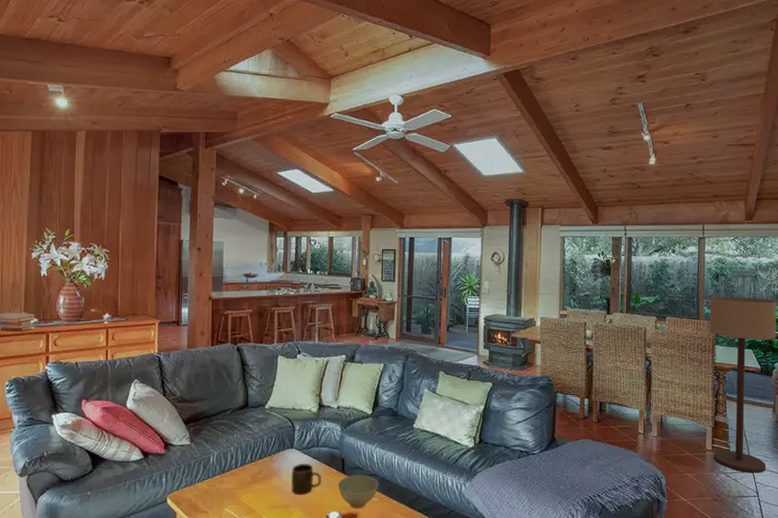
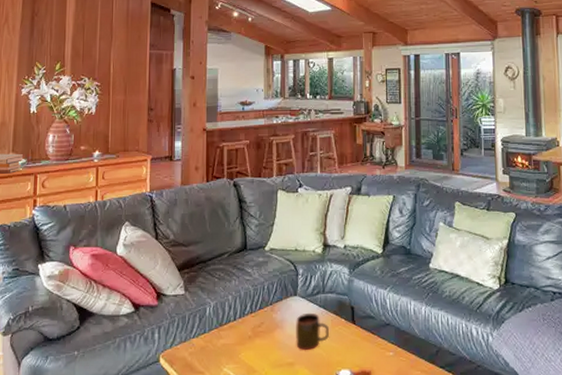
bowl: present [337,474,379,509] -> none [347,324,394,366]

